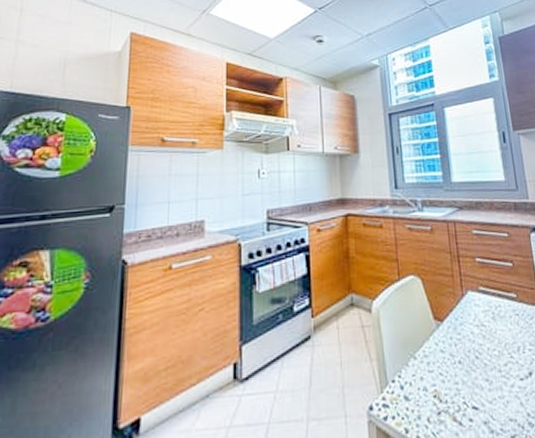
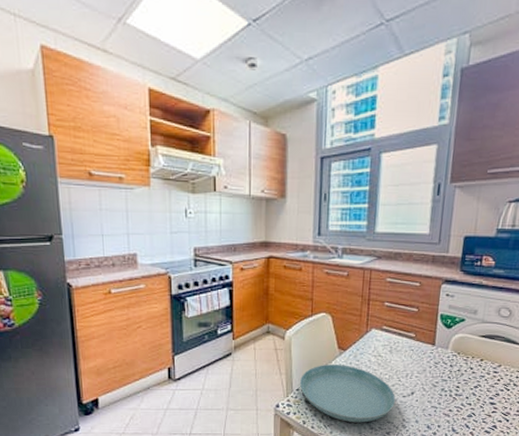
saucer: none [394,340,514,425] -> present [299,365,396,423]

